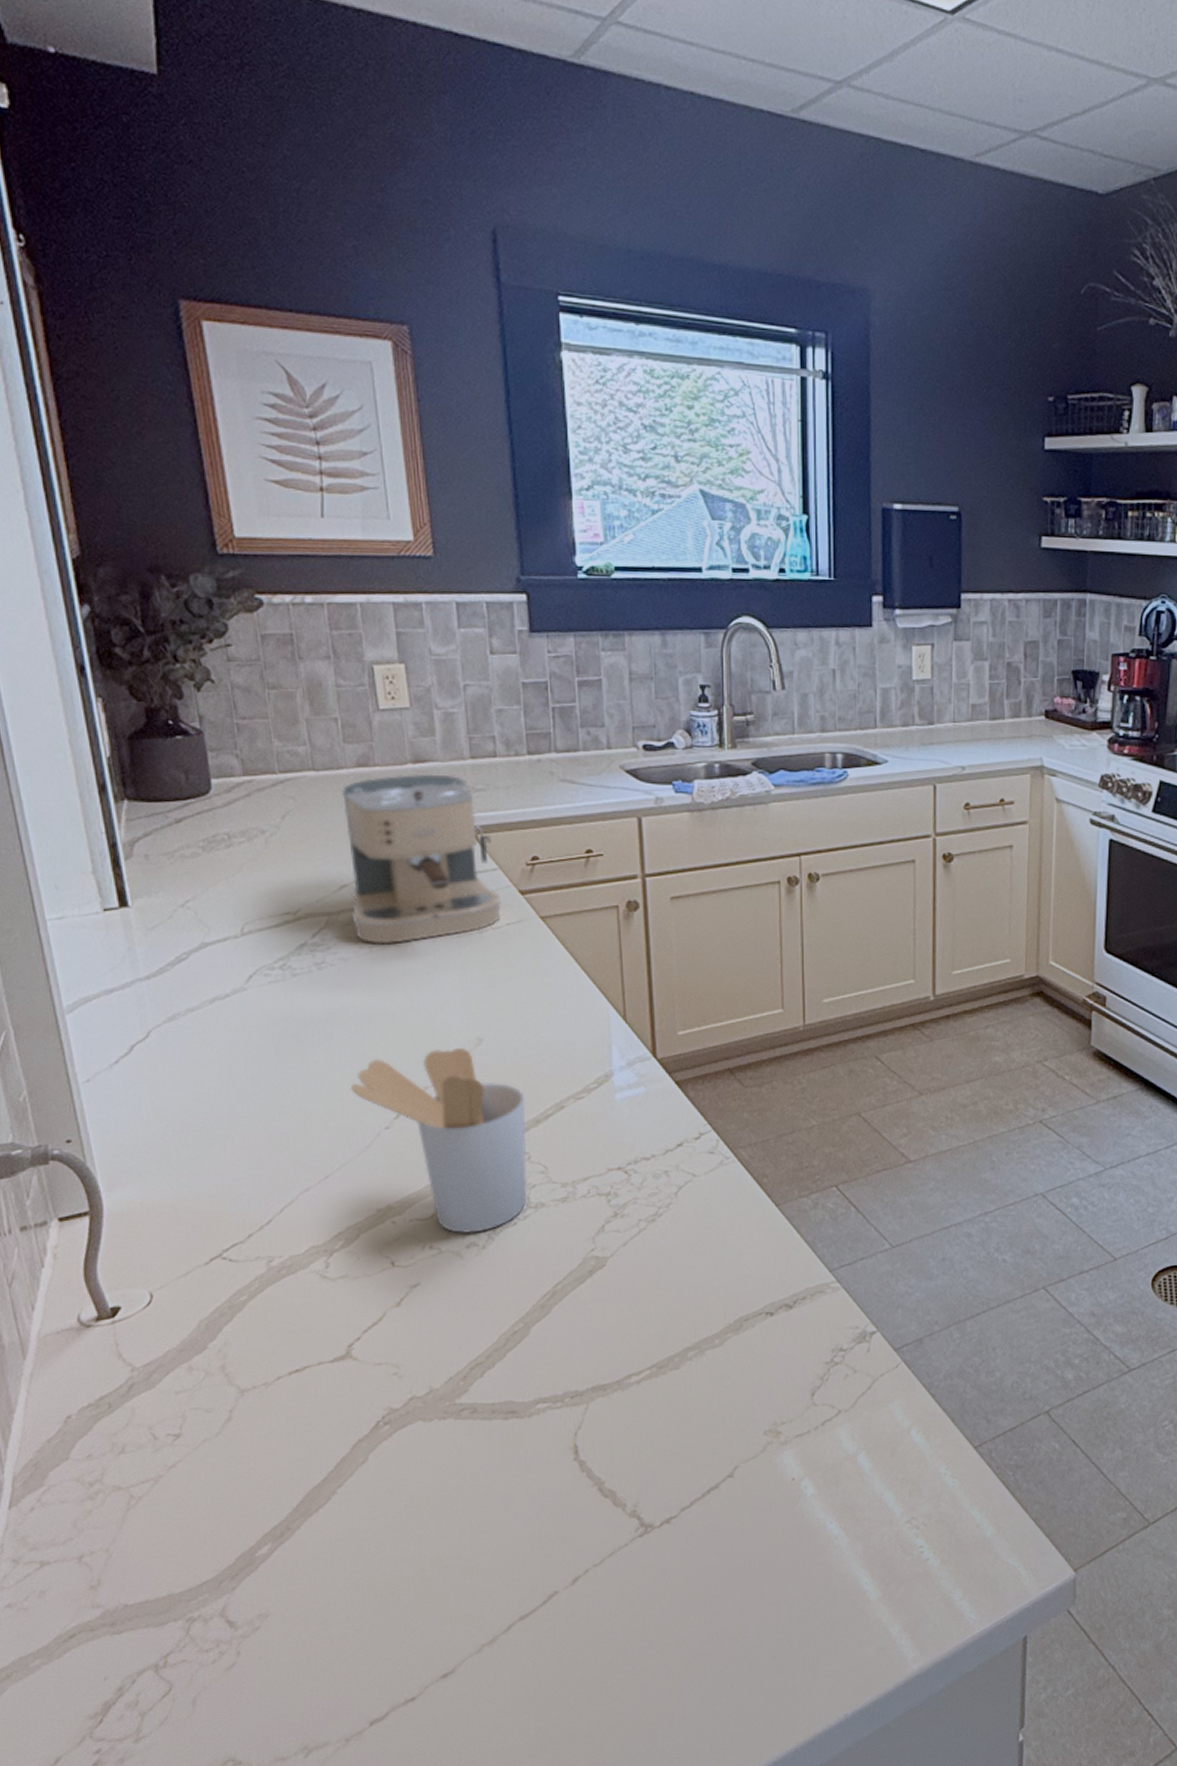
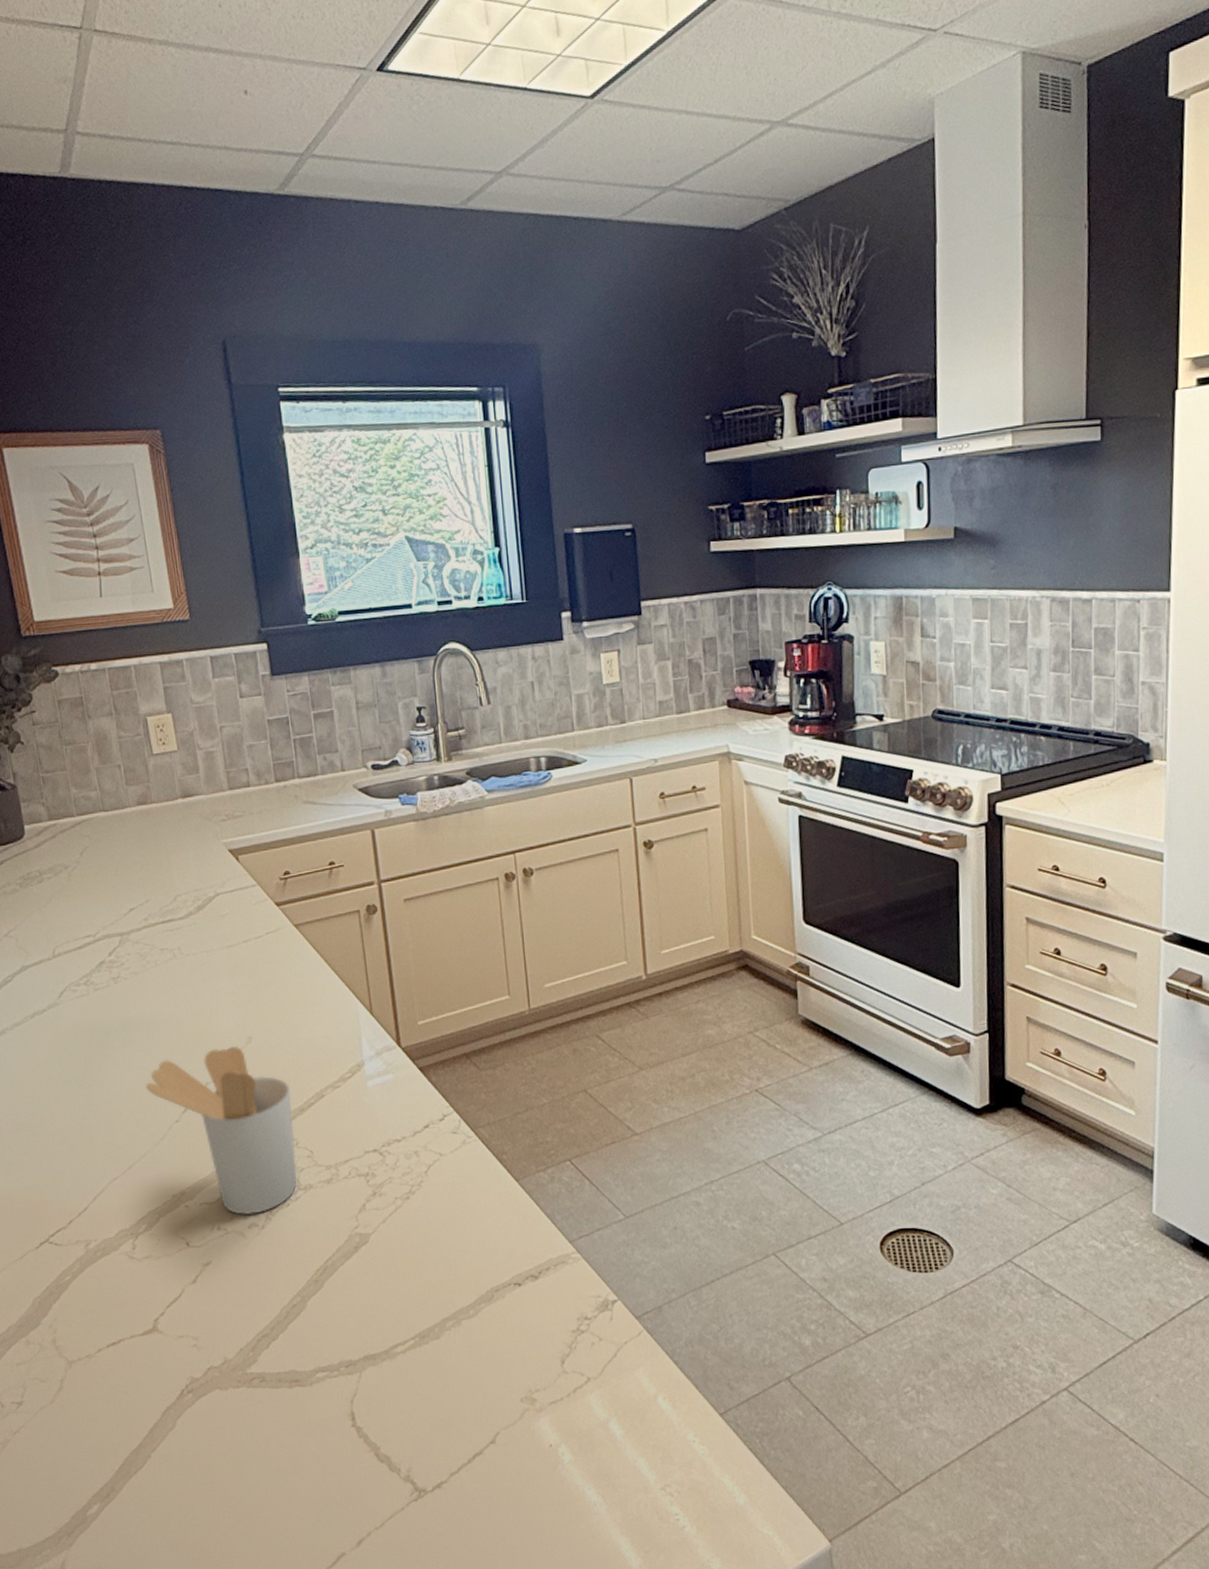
coffee maker: present [342,774,502,945] -> none [127,806,262,959]

